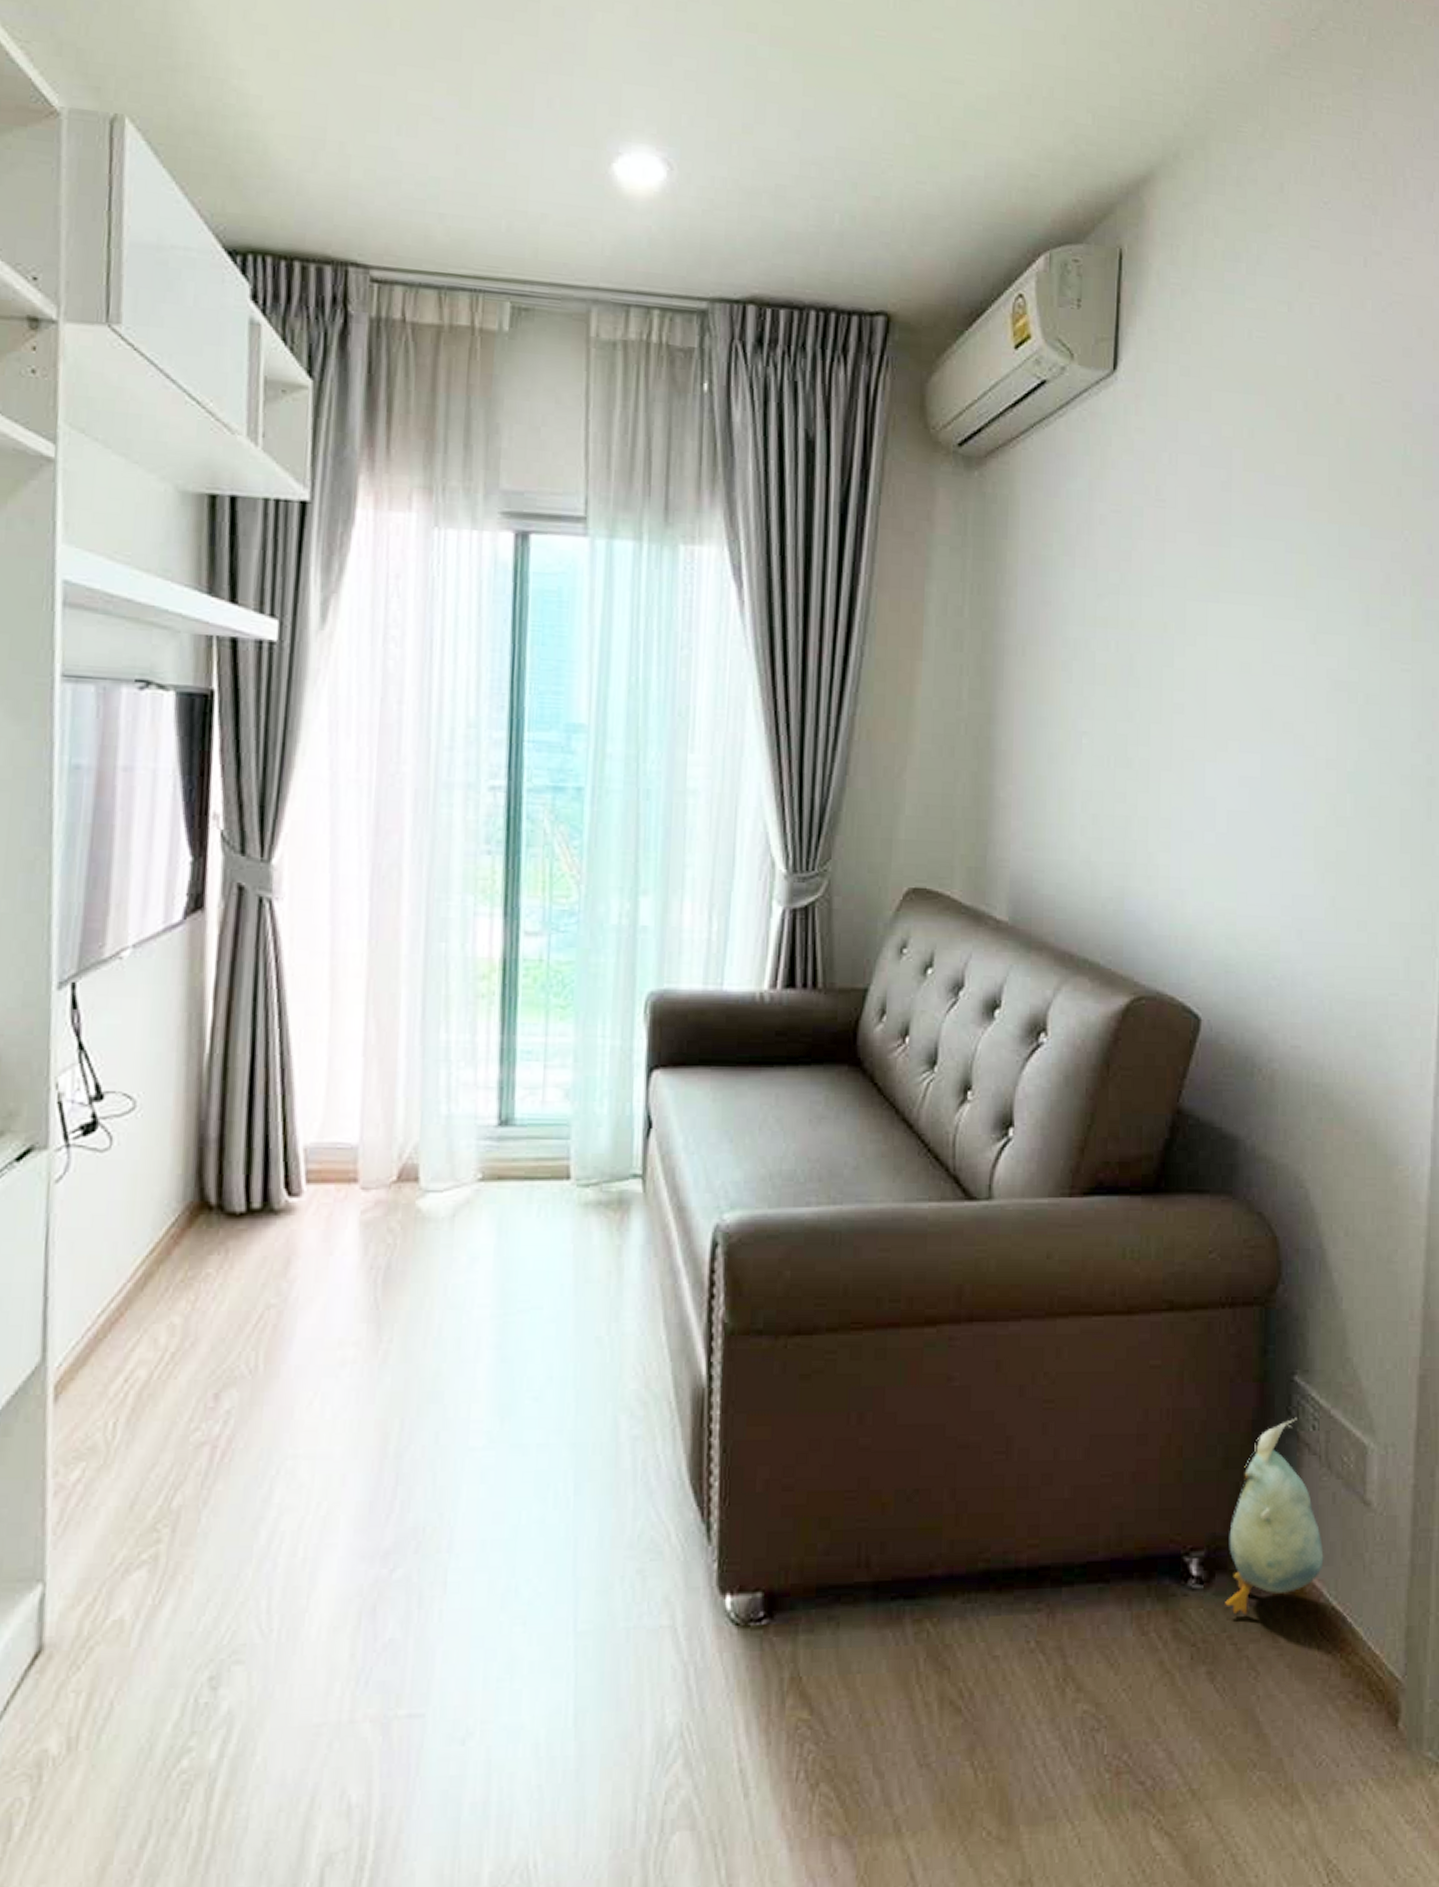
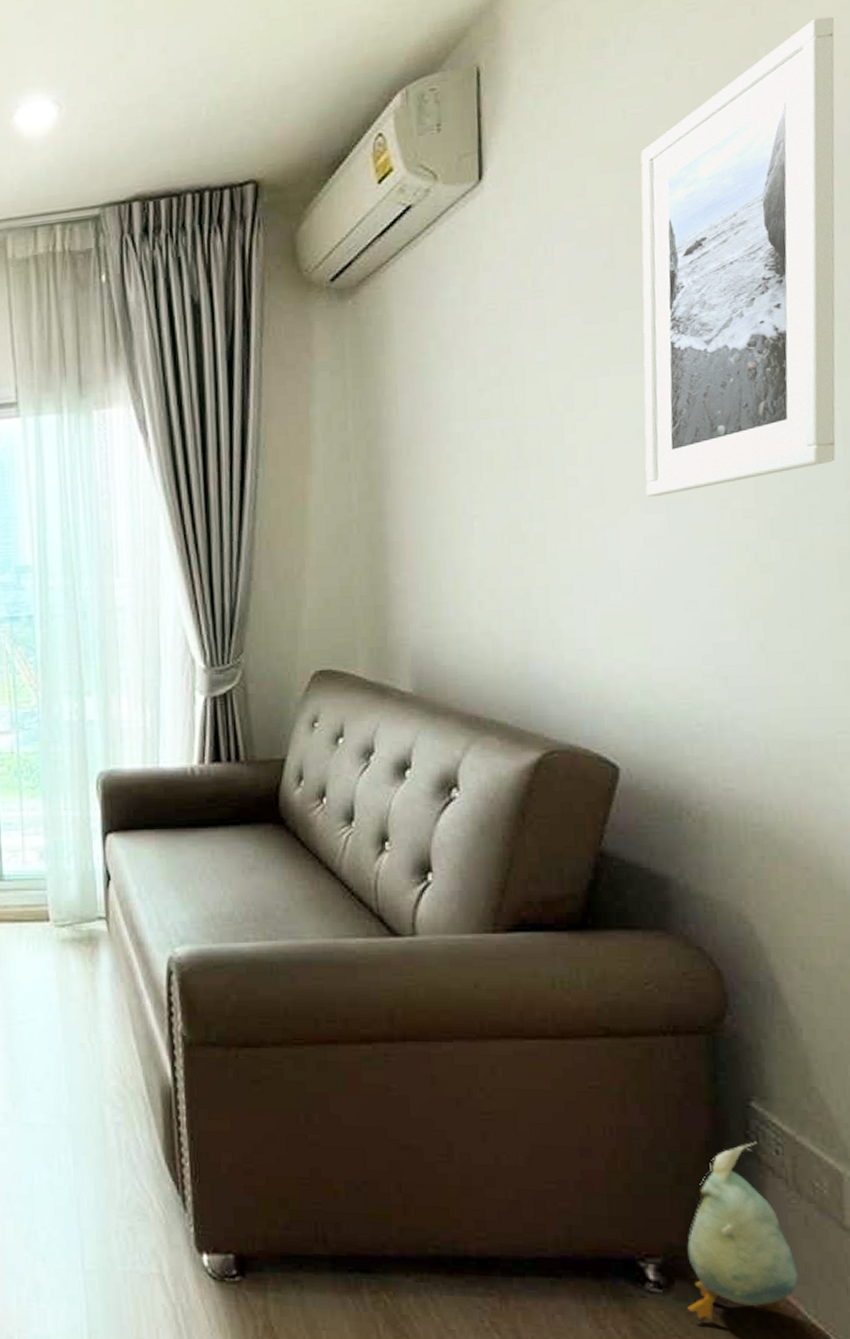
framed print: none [1243,285,1428,736] -> present [640,16,836,497]

